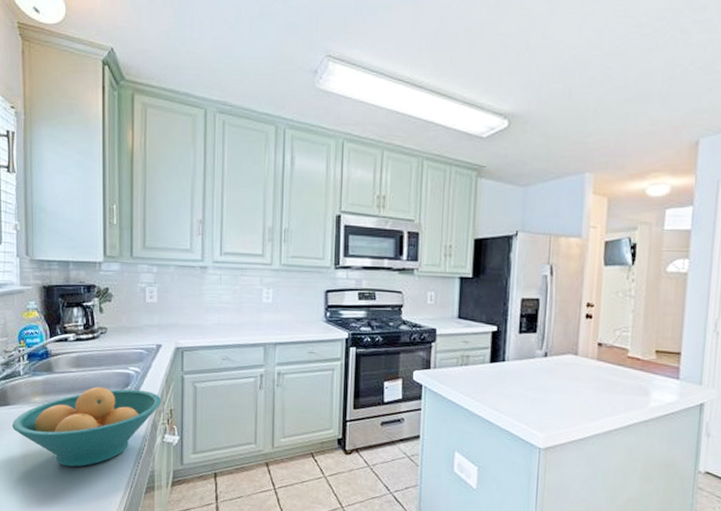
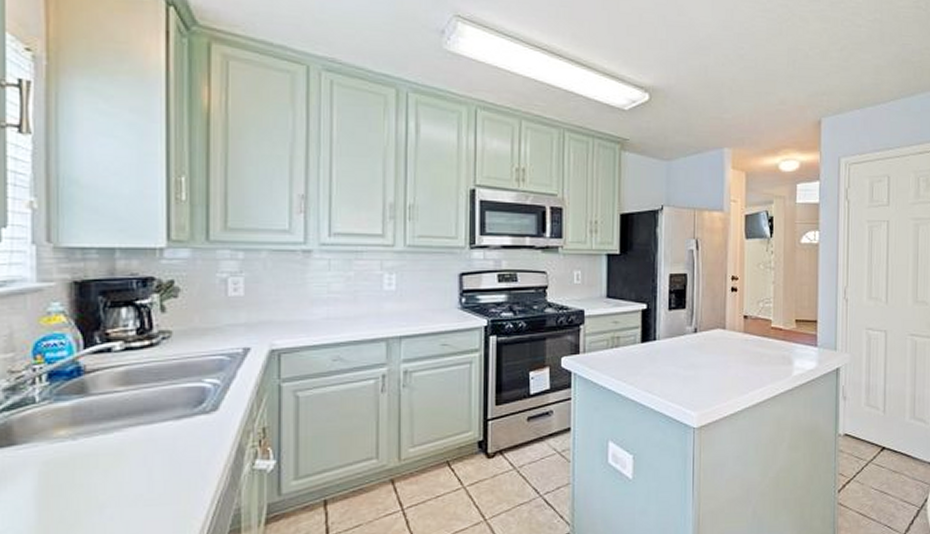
fruit bowl: present [12,387,162,467] -> none [21,406,251,519]

